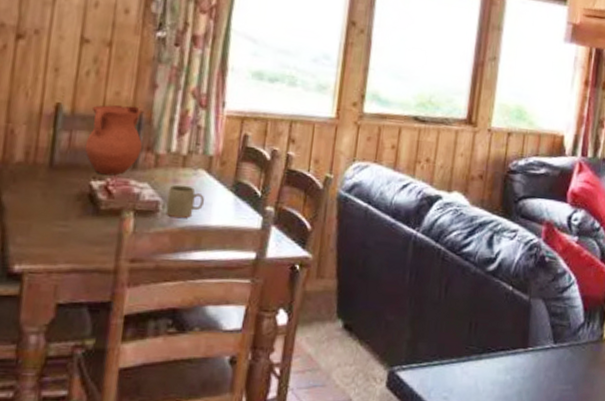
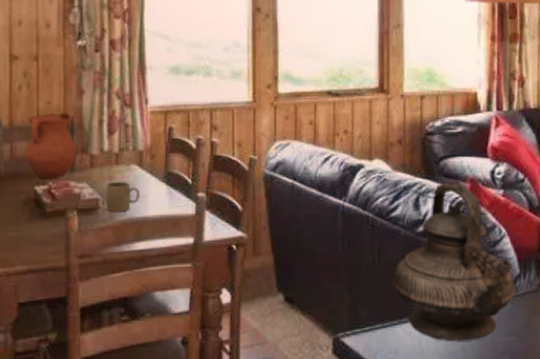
teapot: none [455,221,578,386] -> present [392,179,516,341]

